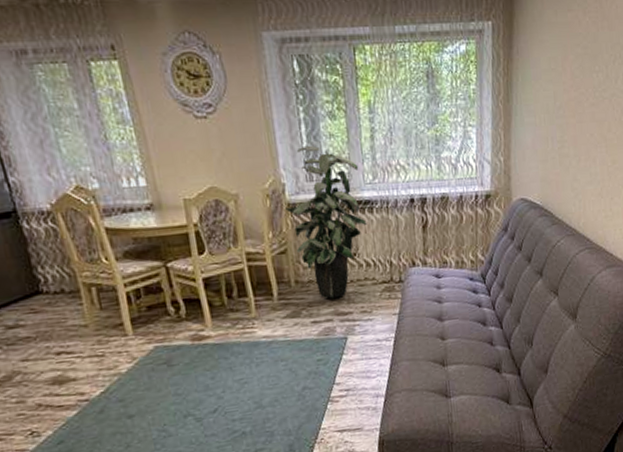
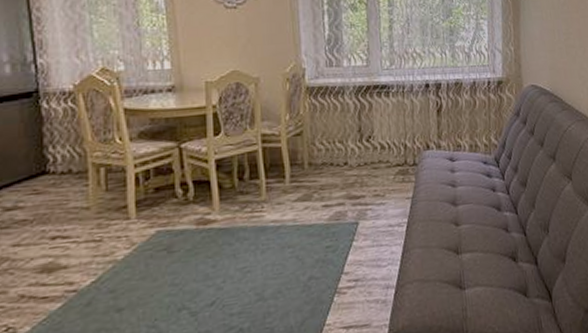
indoor plant: present [285,145,367,299] -> none [304,33,383,182]

